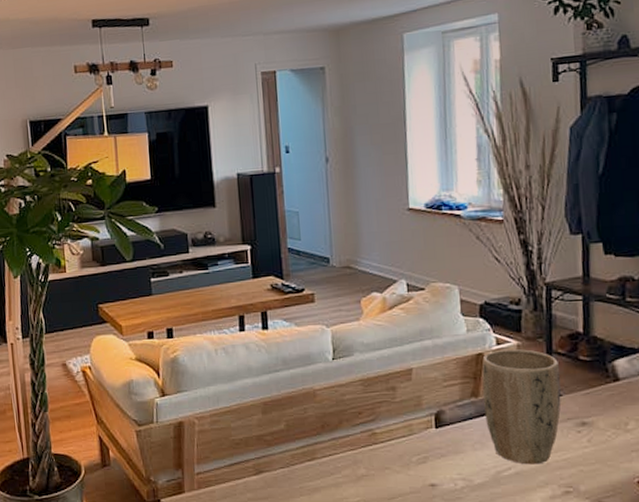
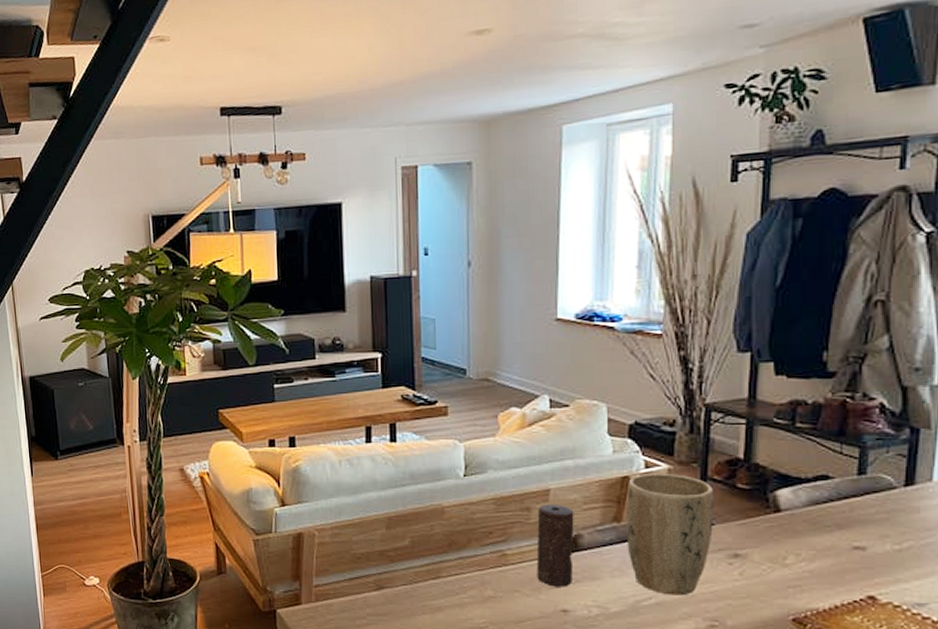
candle: none [402,383,438,462] -> present [536,505,574,587]

